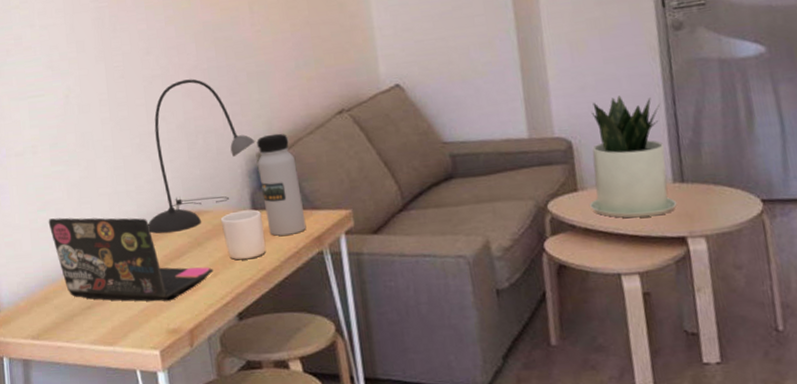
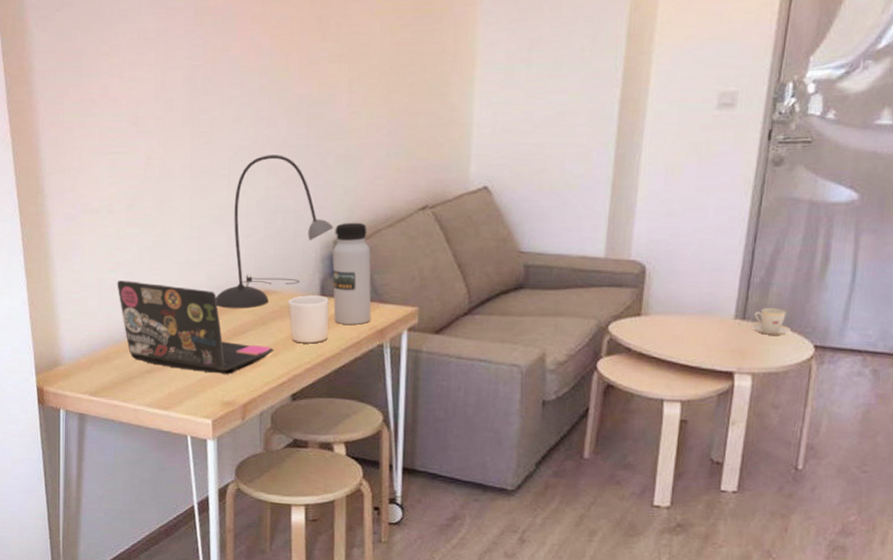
planter: present [590,96,677,218] -> none [649,226,740,349]
teacup: none [691,167,733,195] -> present [750,308,791,335]

